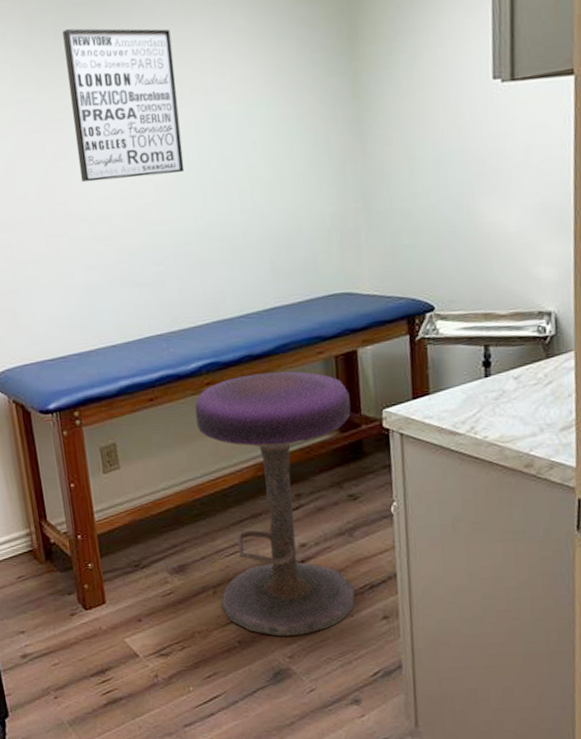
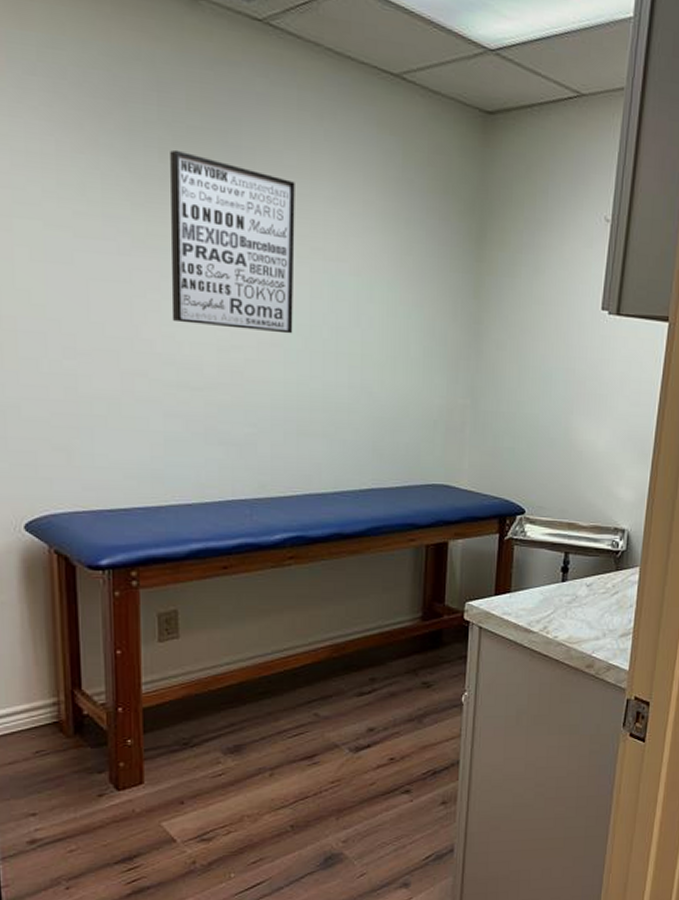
stool: present [194,371,356,636] -> none [272,553,435,821]

